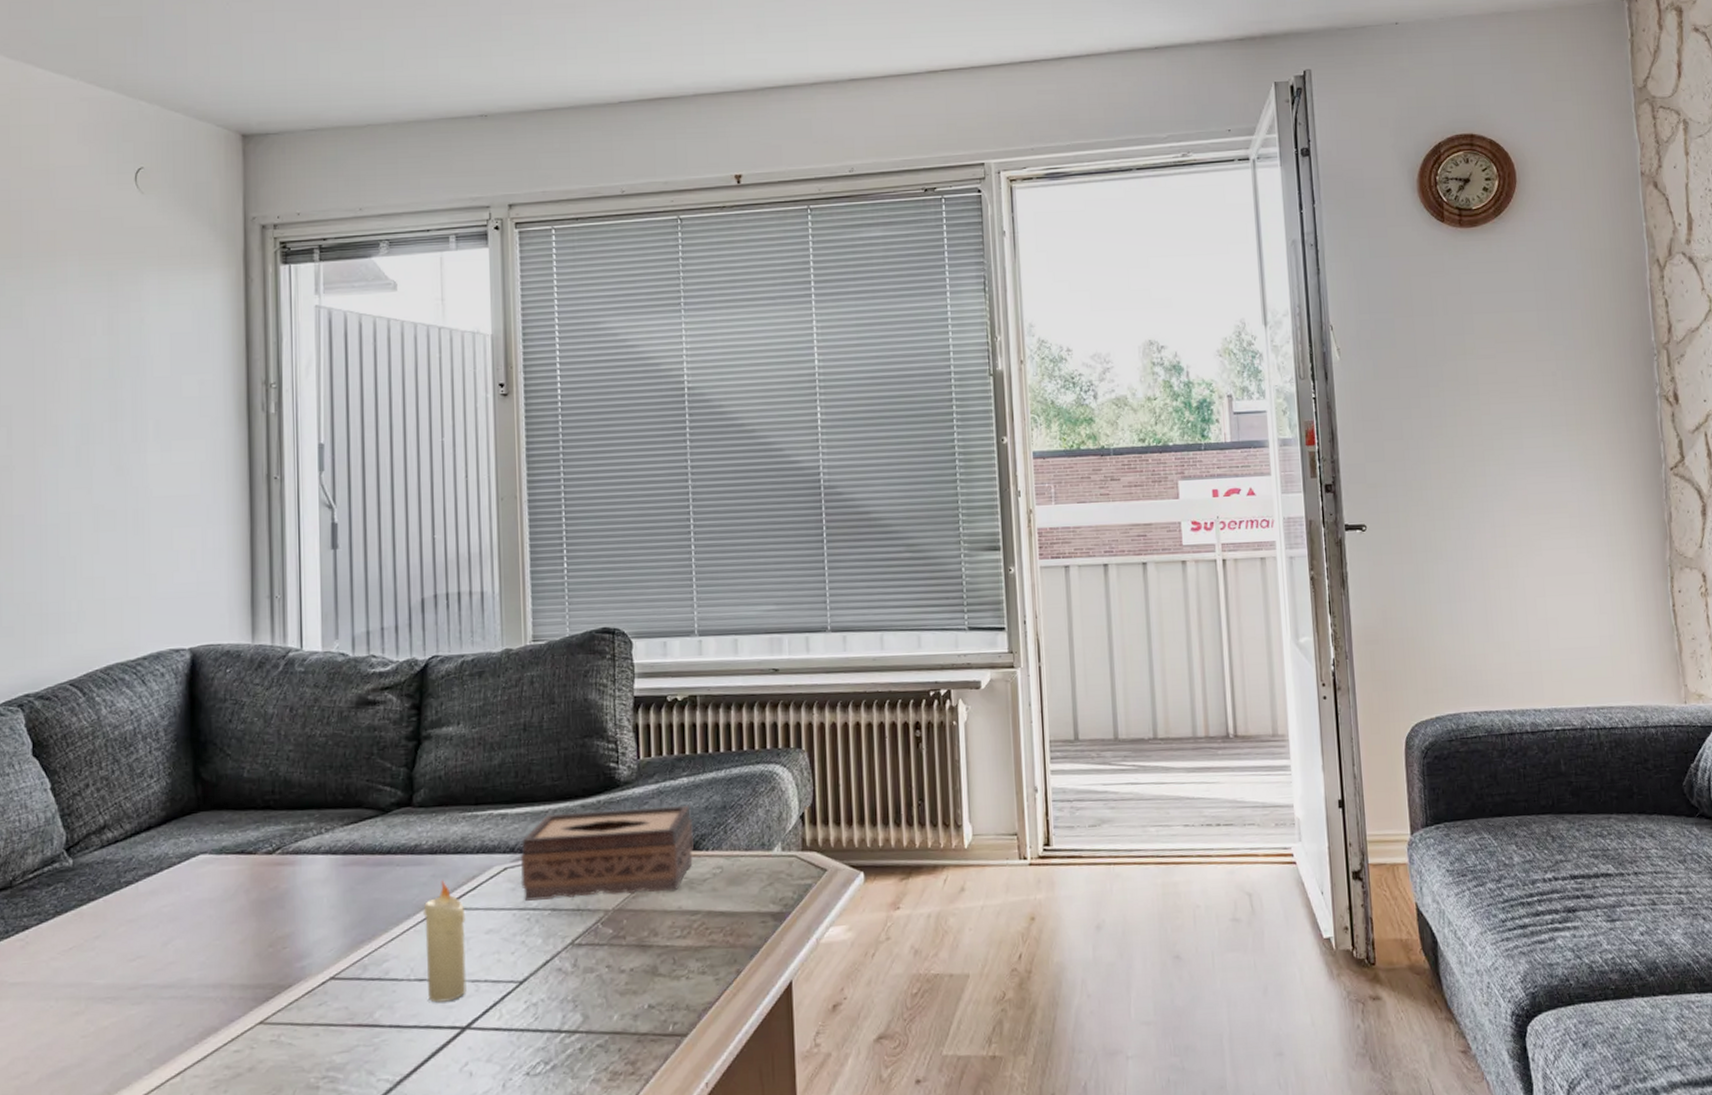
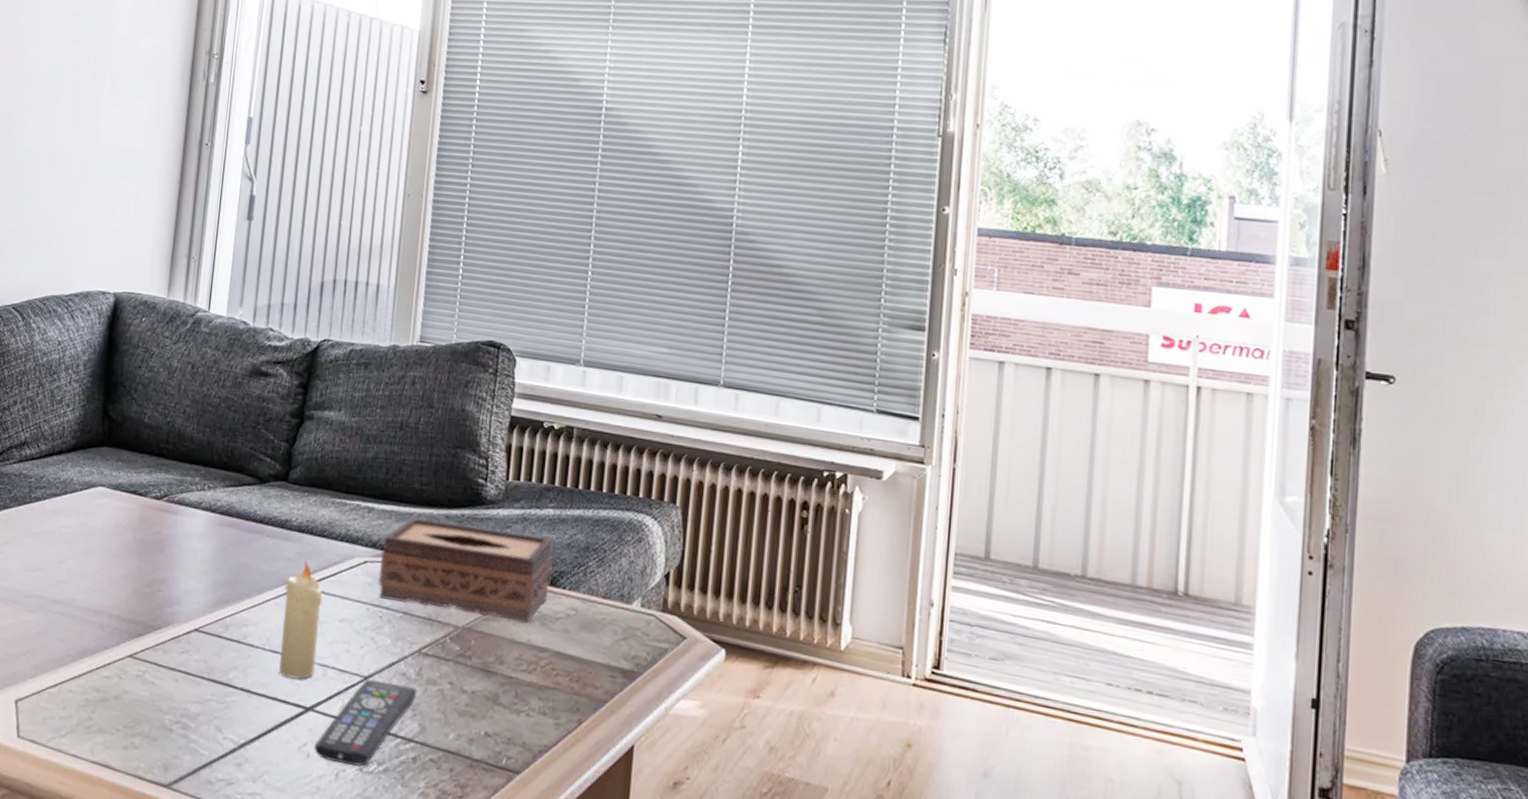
remote control: none [476,979,576,1074] -> present [314,679,417,767]

